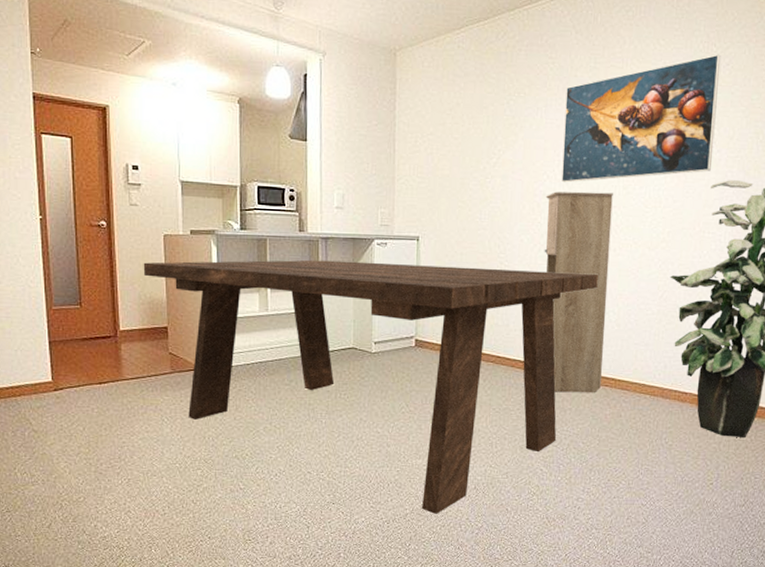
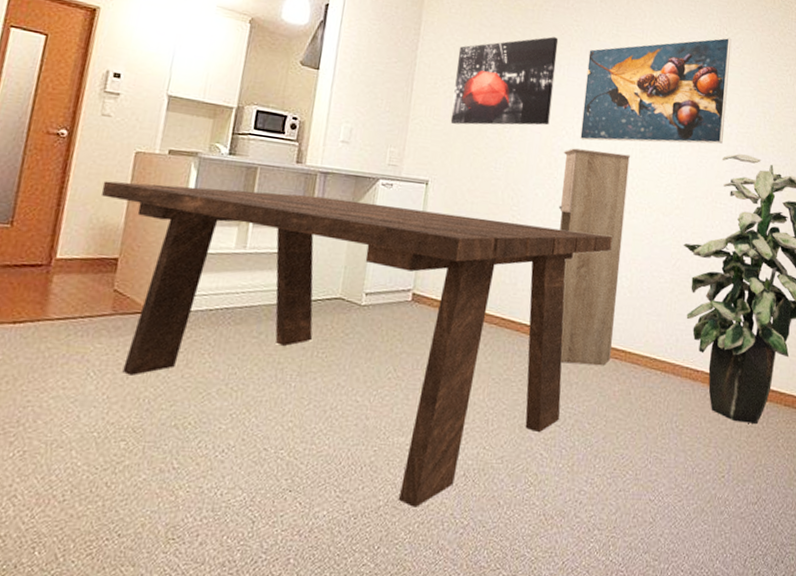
wall art: none [433,78,534,180] -> present [450,37,559,126]

